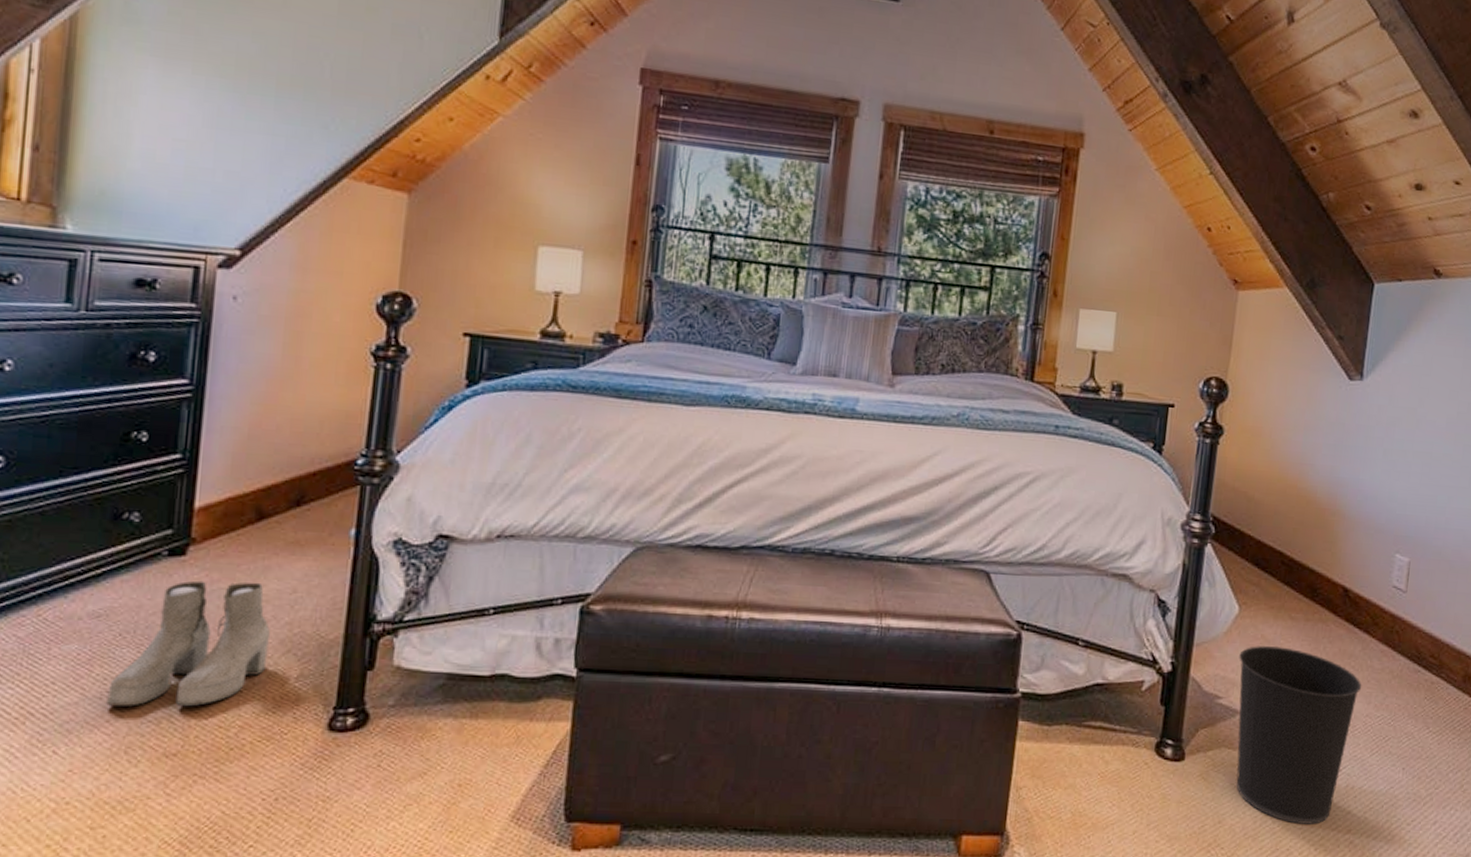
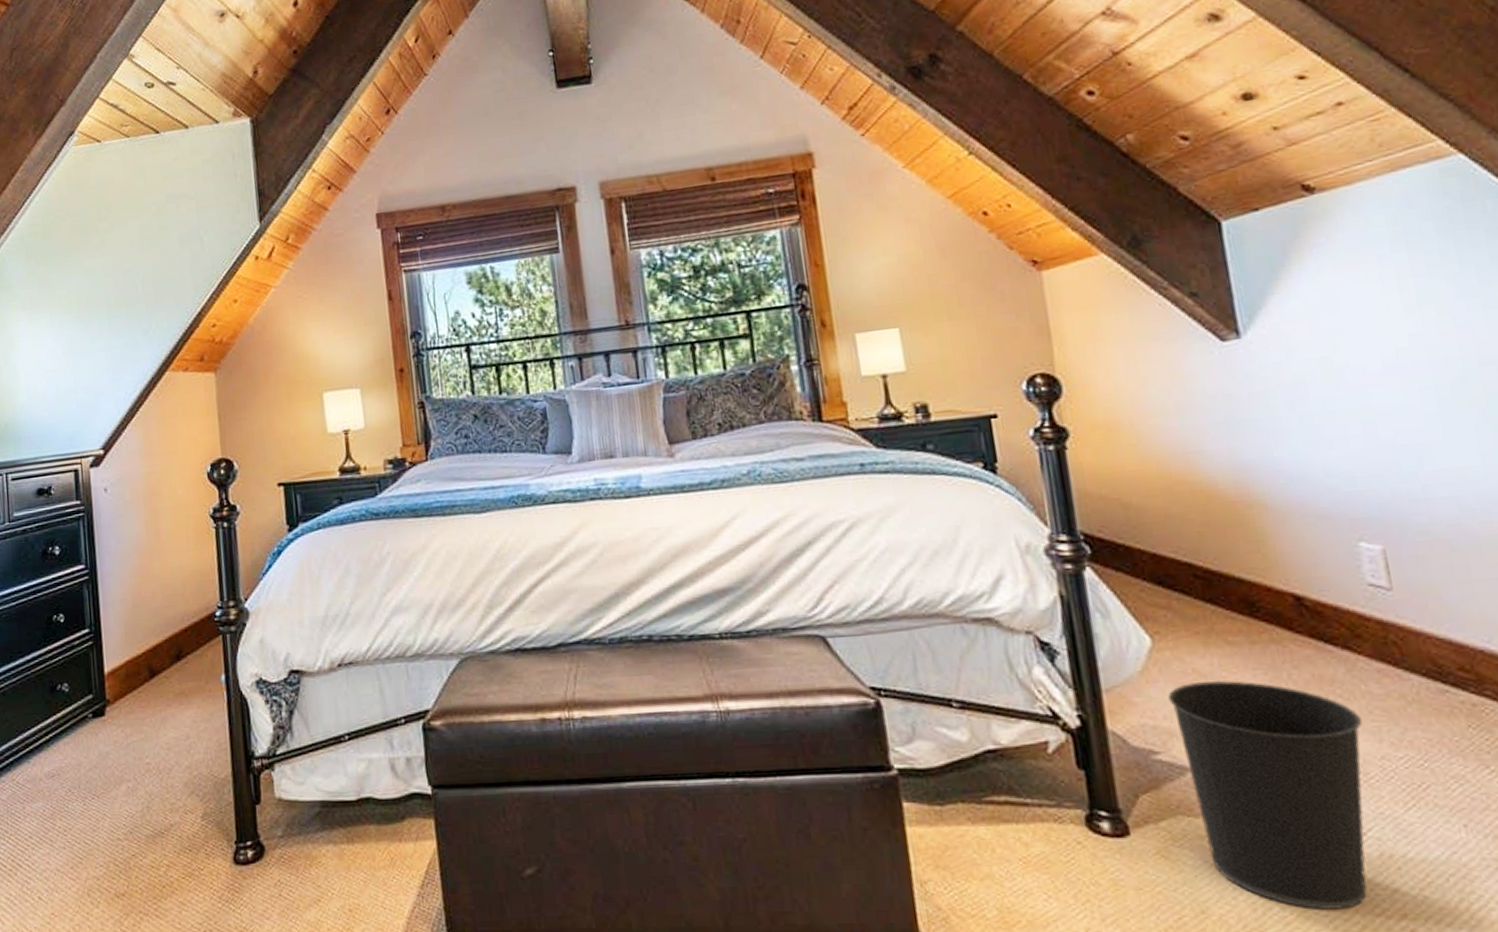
boots: present [106,580,270,707] -> none [68,732,178,855]

